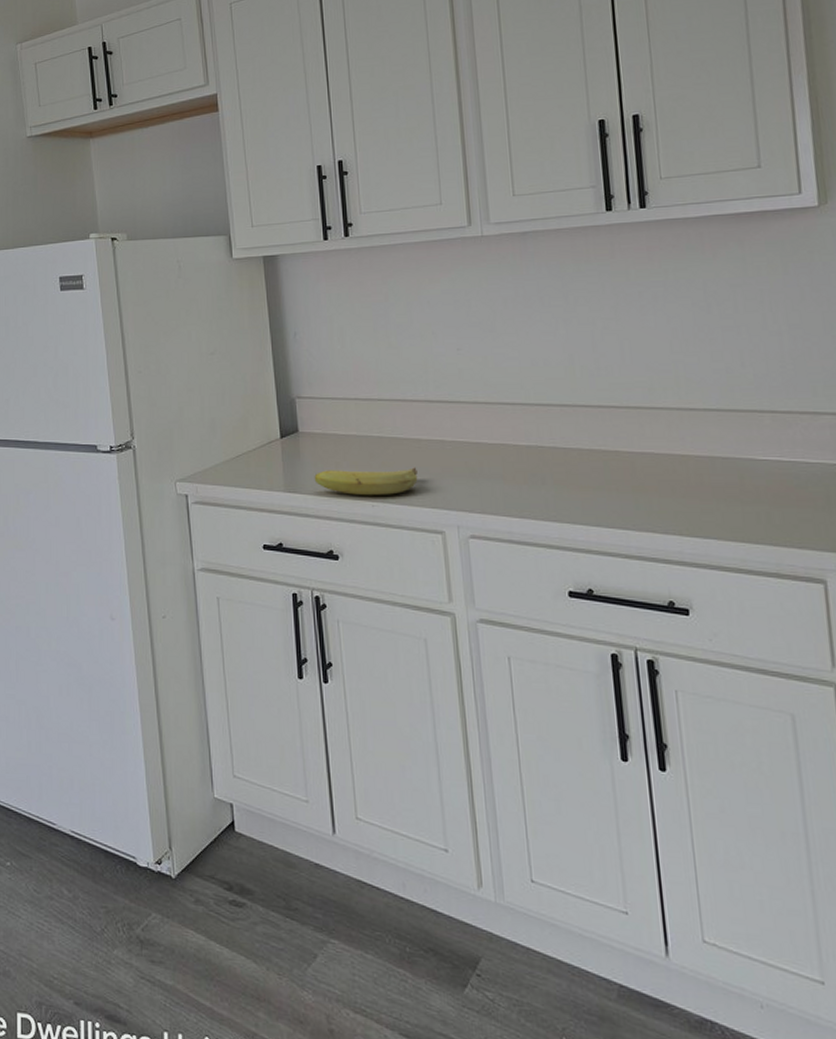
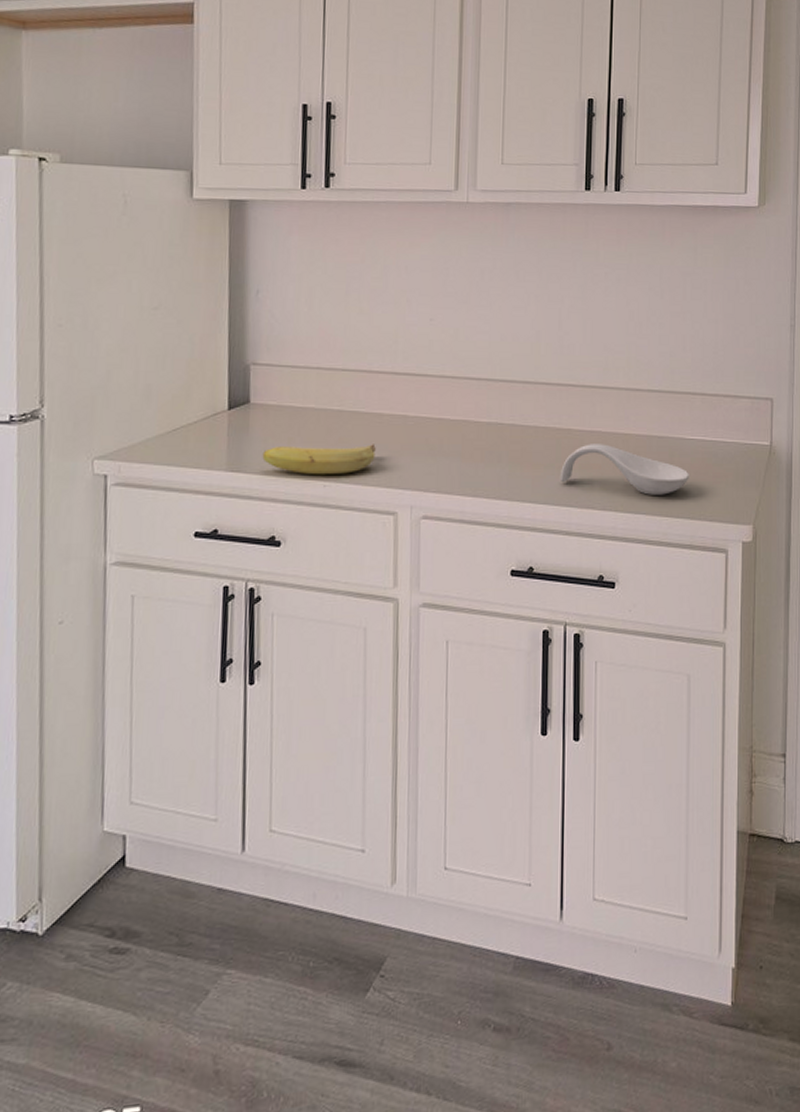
spoon rest: none [611,466,768,519] -> present [559,444,690,495]

